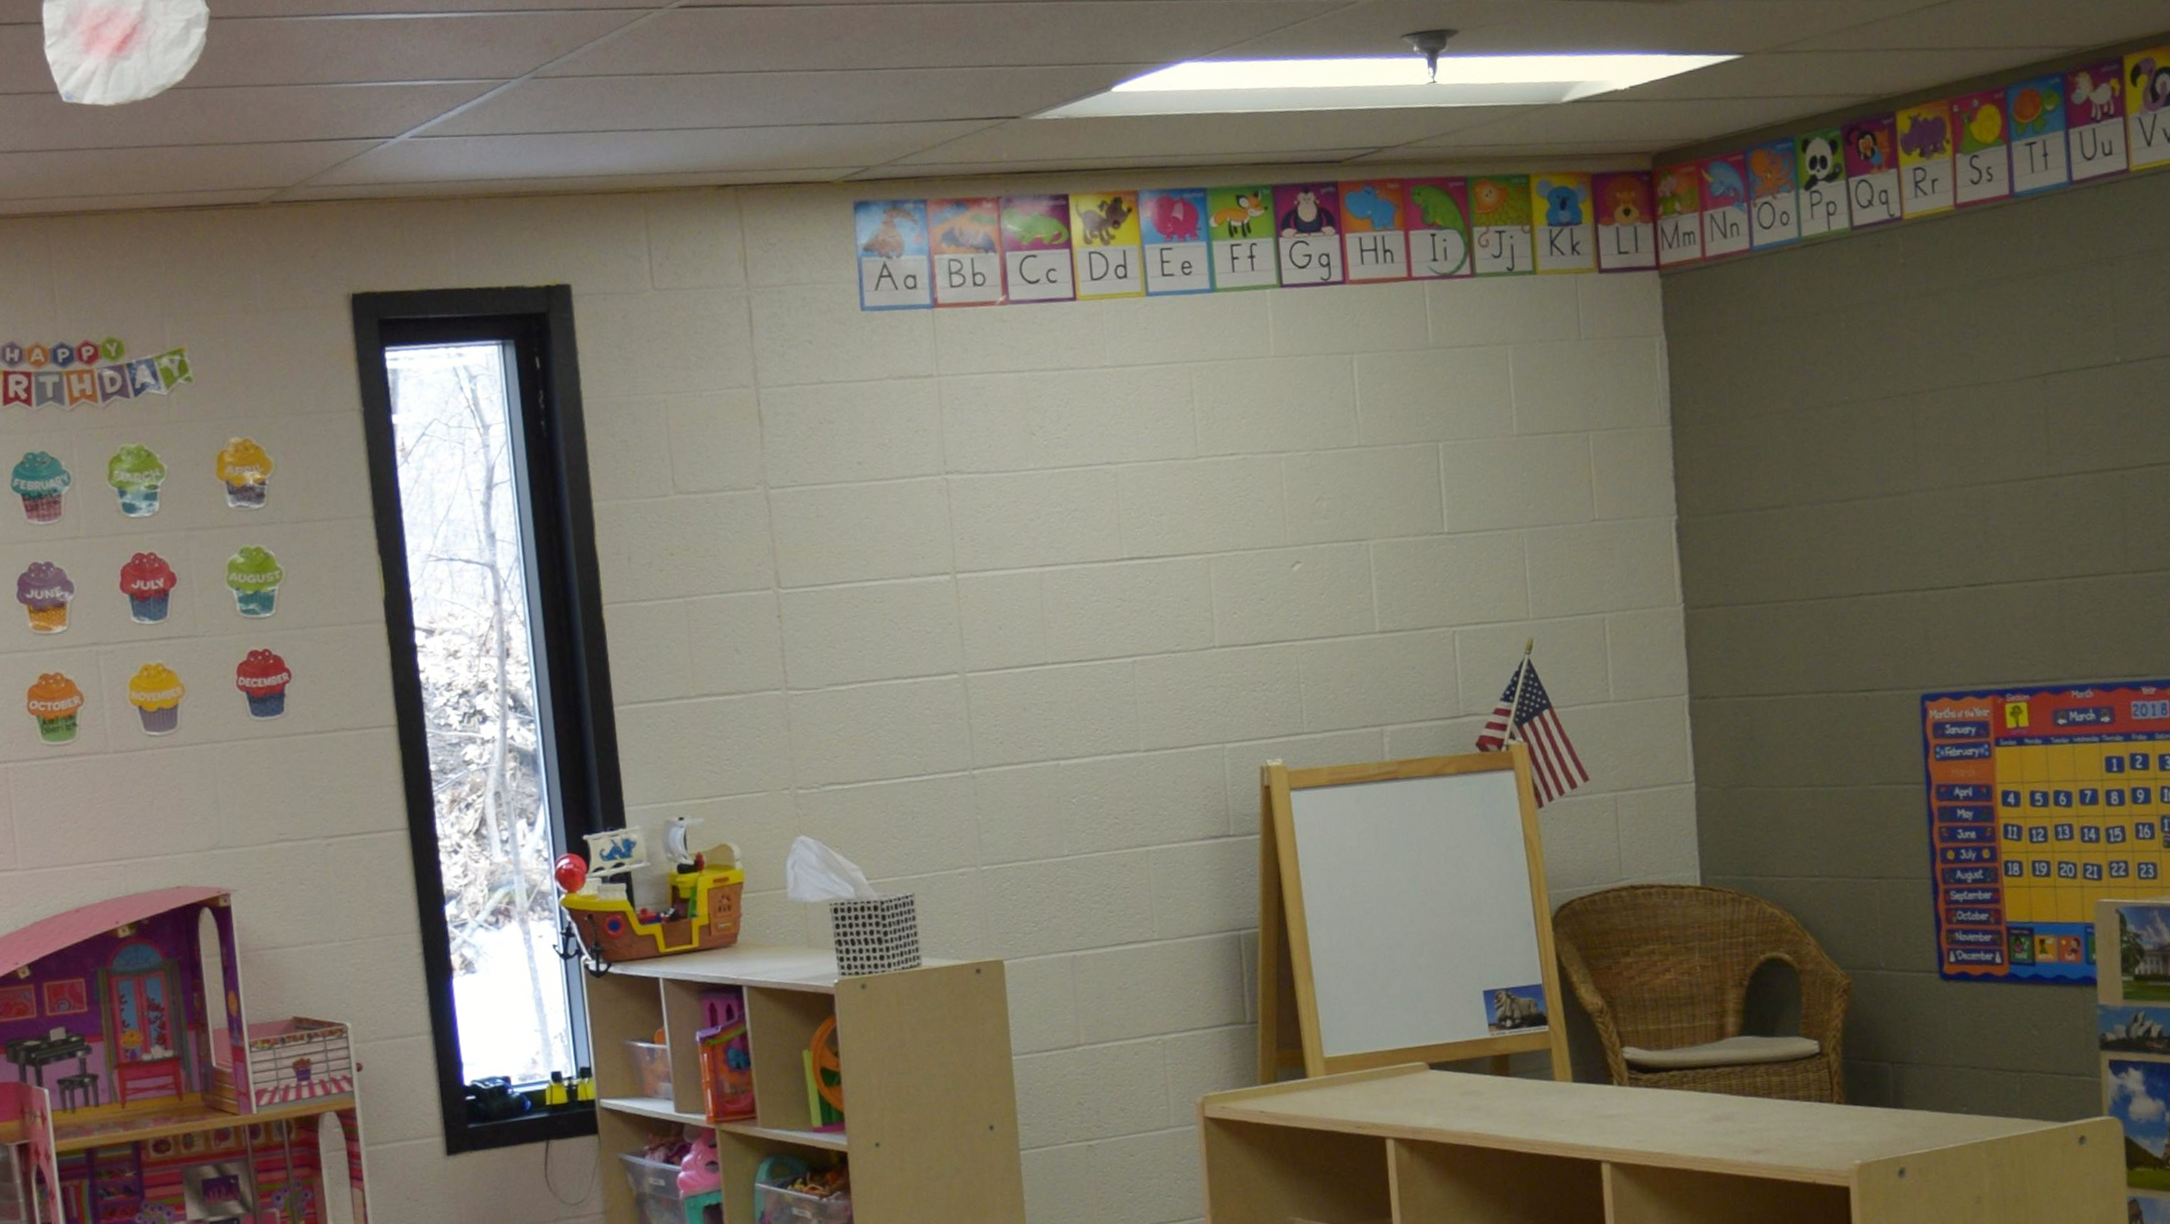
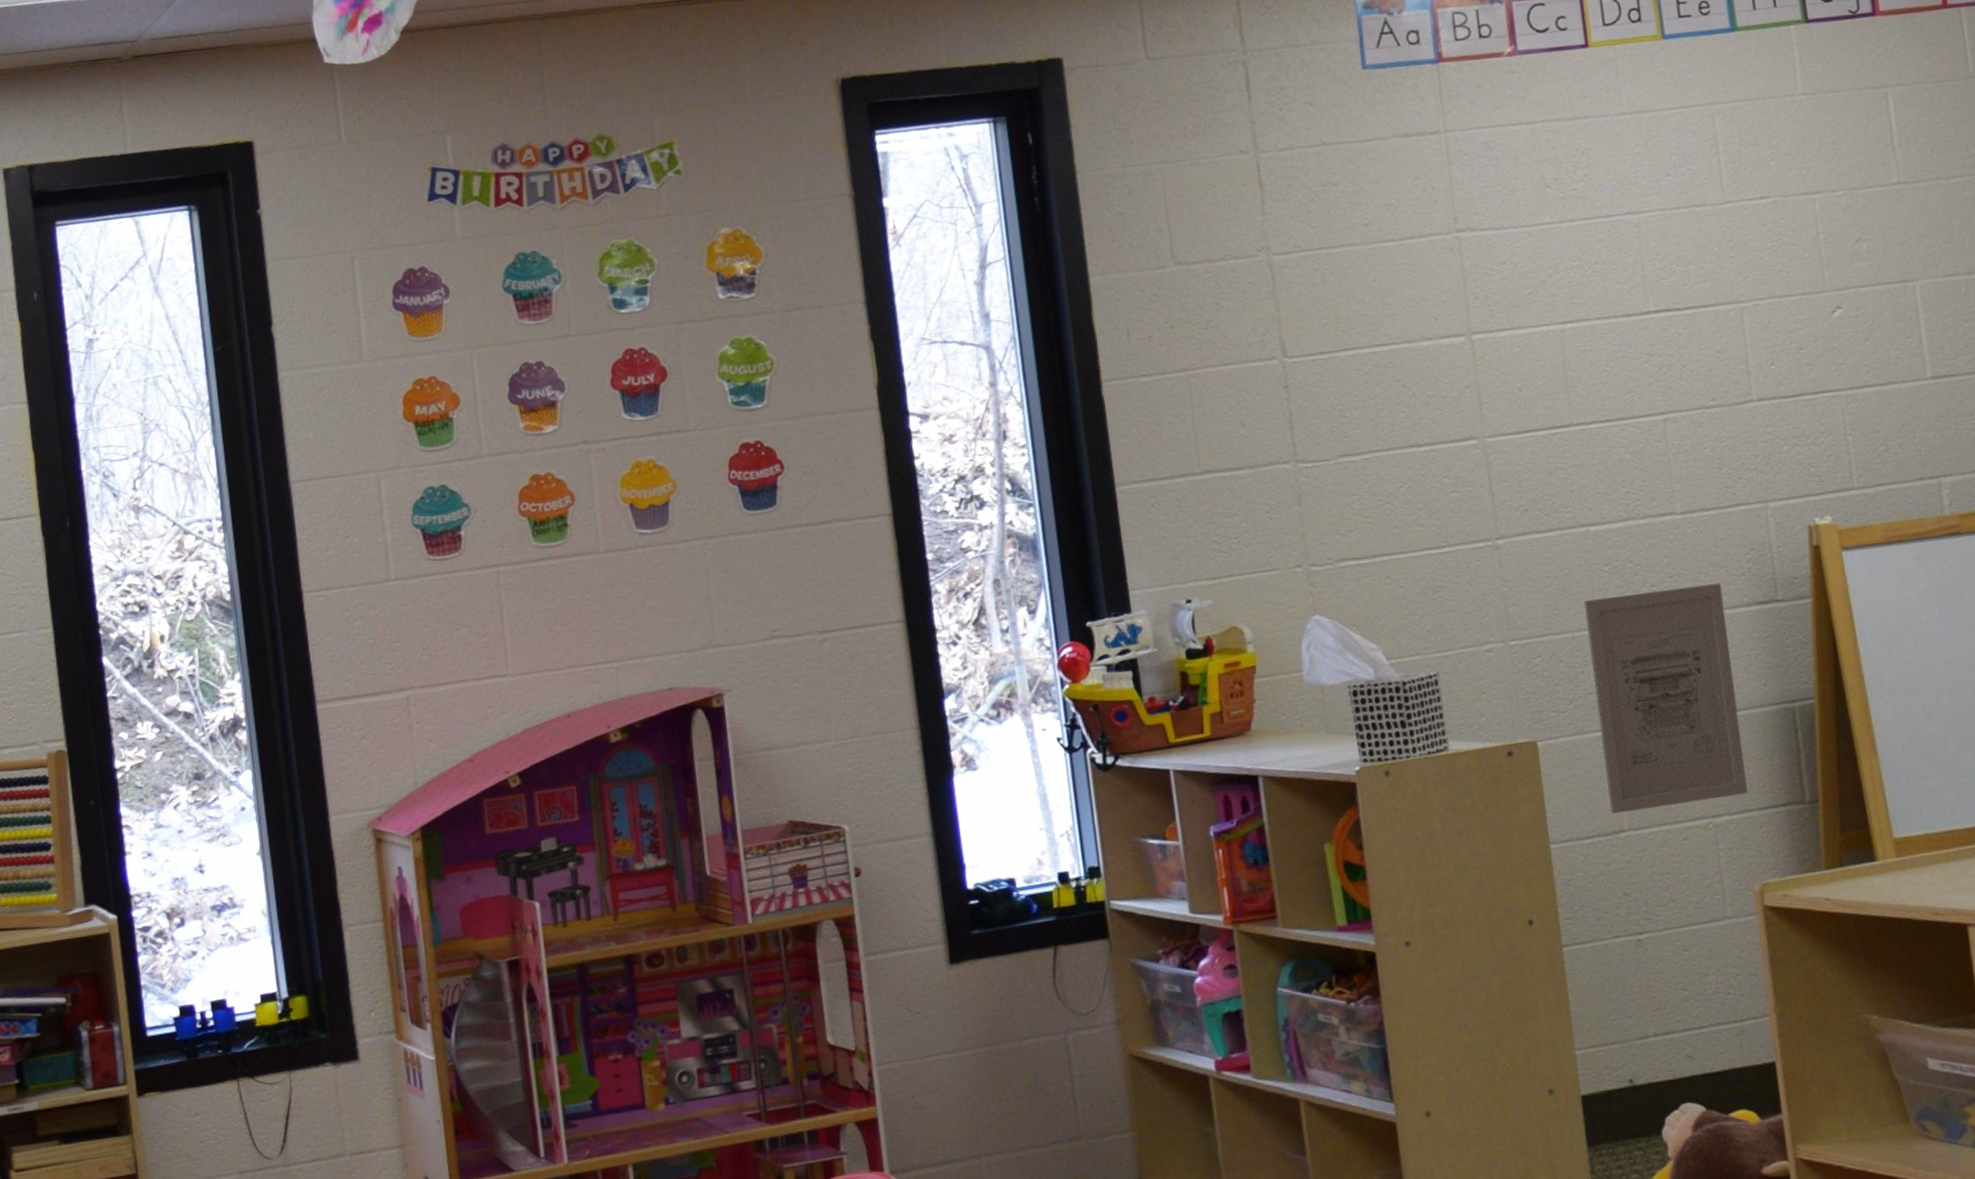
wall art: none [1052,818,1194,1030] -> present [1584,583,1748,815]

